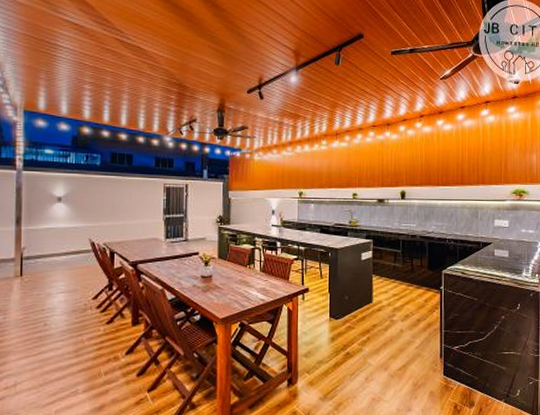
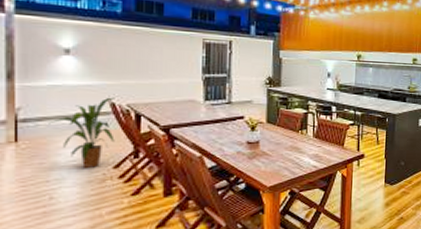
house plant: none [45,237,95,300] -> present [48,97,115,169]

